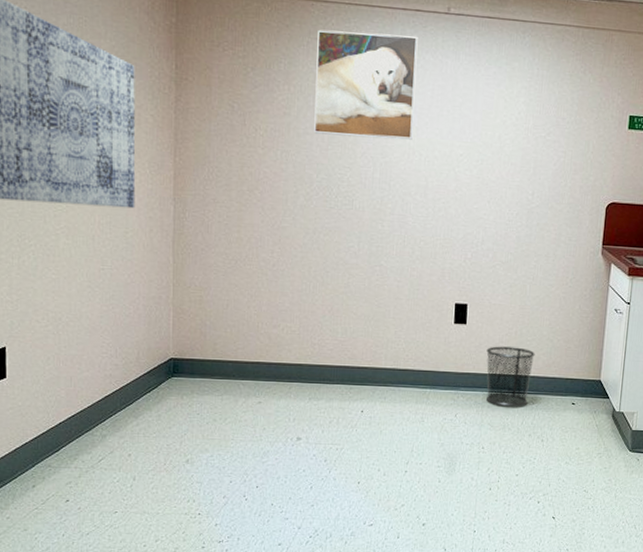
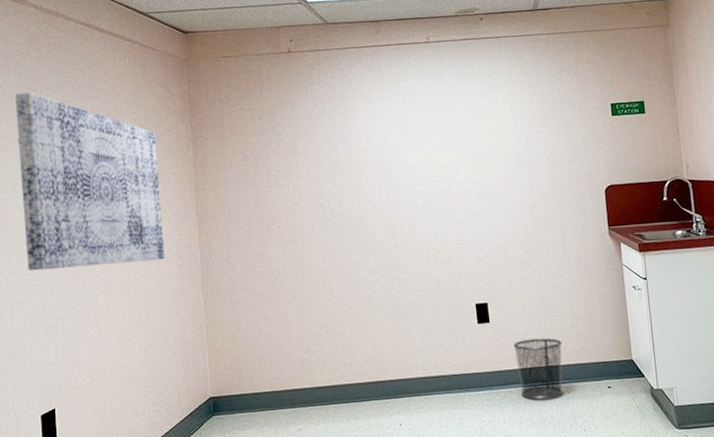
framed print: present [314,29,418,140] -> none [314,66,412,166]

